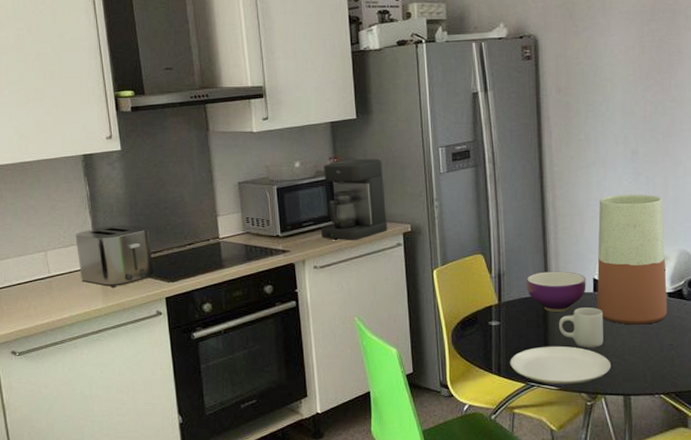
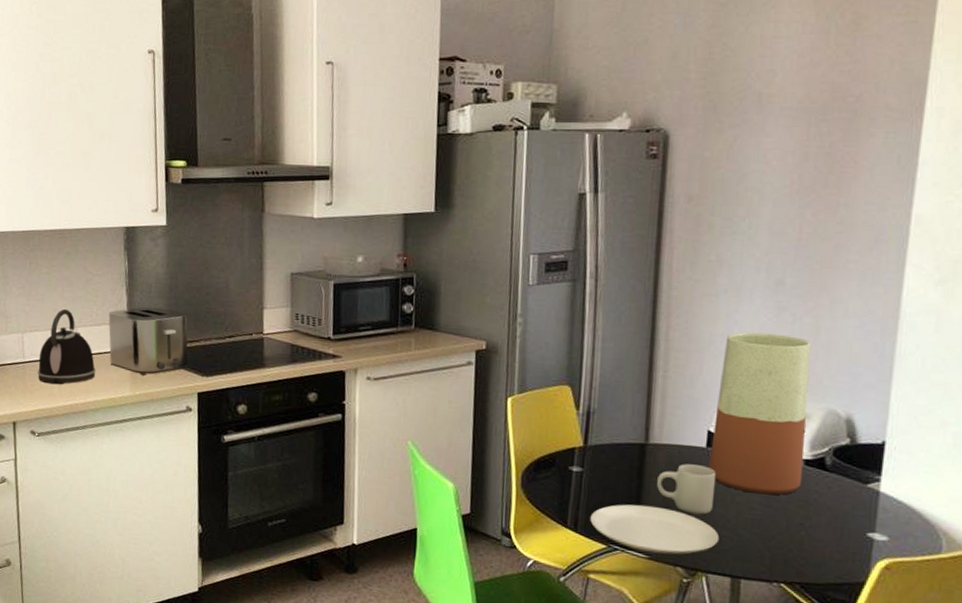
kettle: none [12,235,69,305] -> present [38,308,97,384]
coffee maker: present [321,158,388,242] -> none [379,258,460,354]
bowl: present [526,271,586,312] -> none [621,415,699,466]

